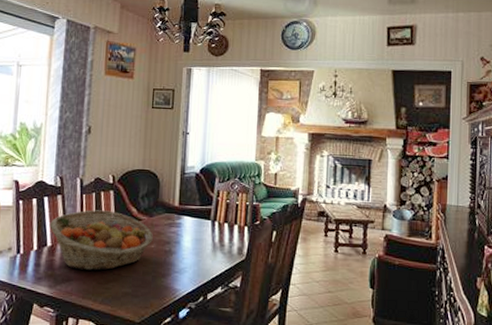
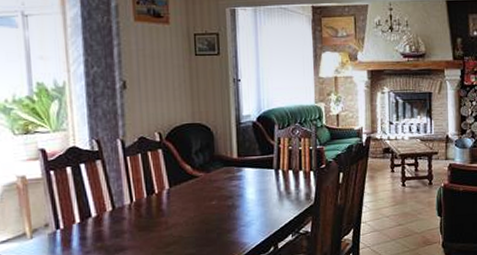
fruit basket: present [49,210,153,271] -> none [91,171,213,237]

